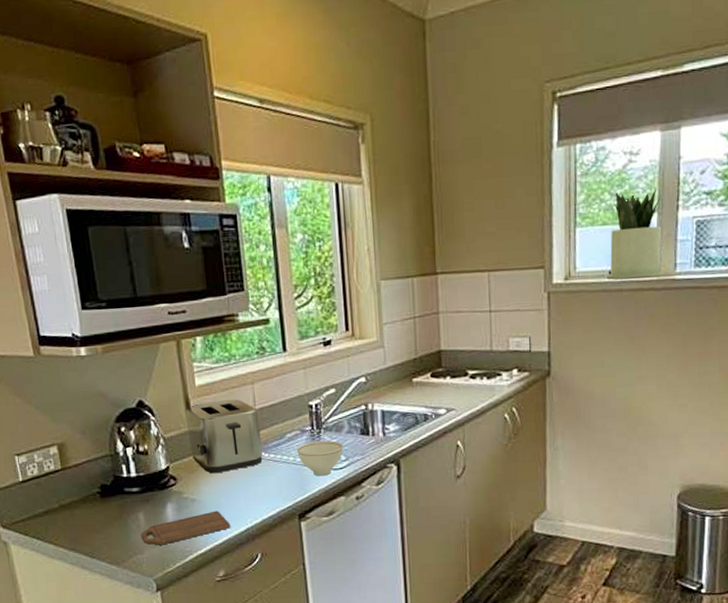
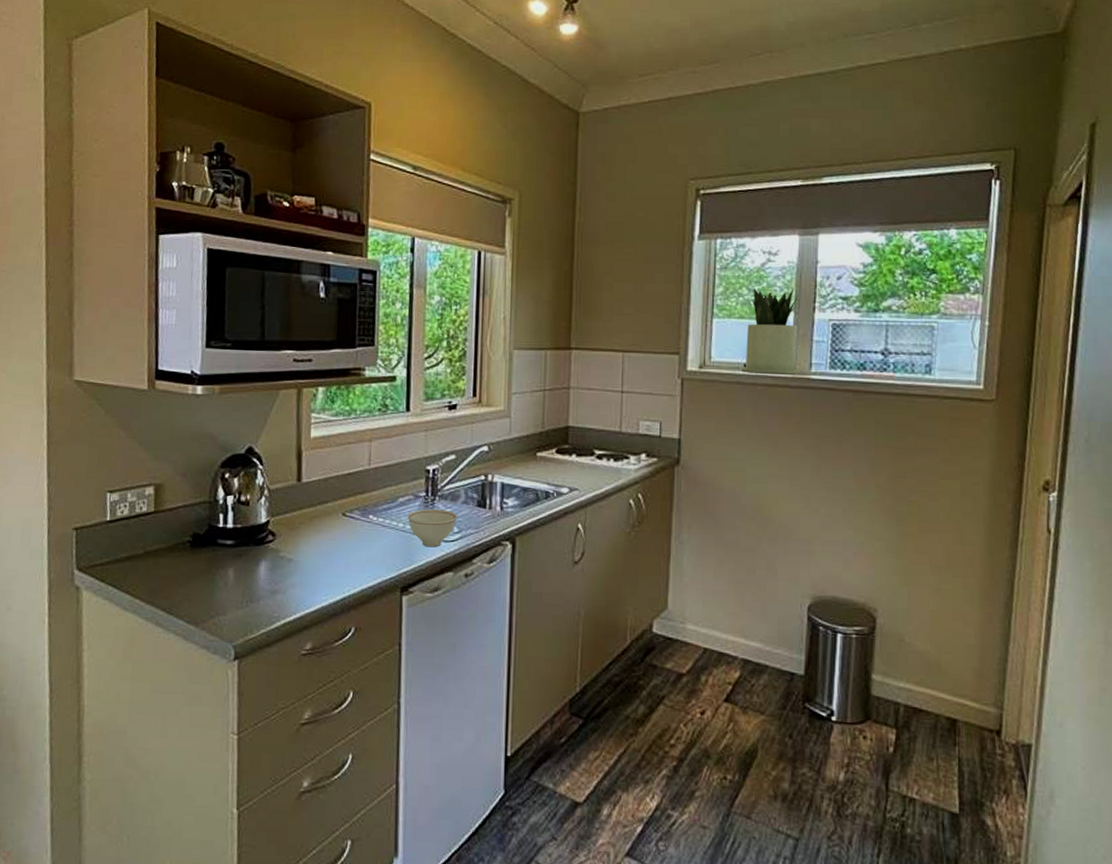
cutting board: present [141,510,231,545] -> none [227,574,327,607]
toaster: present [186,399,263,474] -> none [295,455,372,533]

